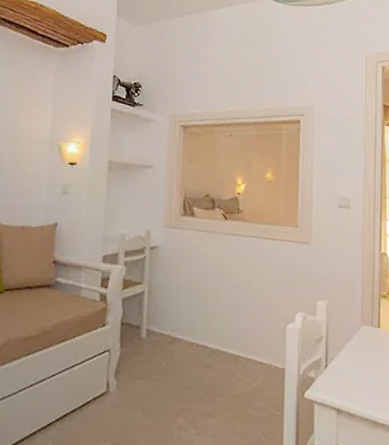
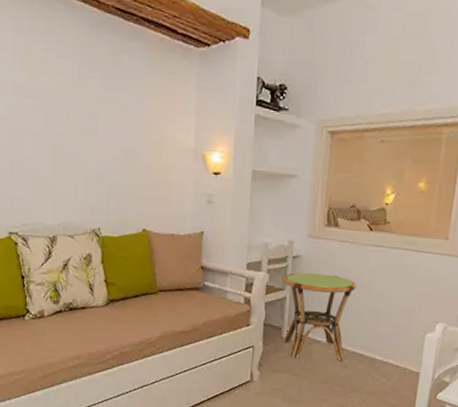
side table: none [139,264,216,363] -> present [282,272,358,362]

